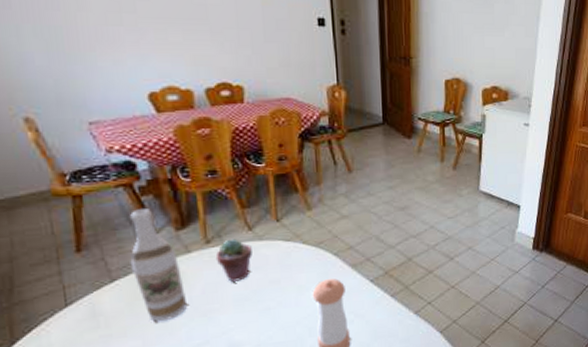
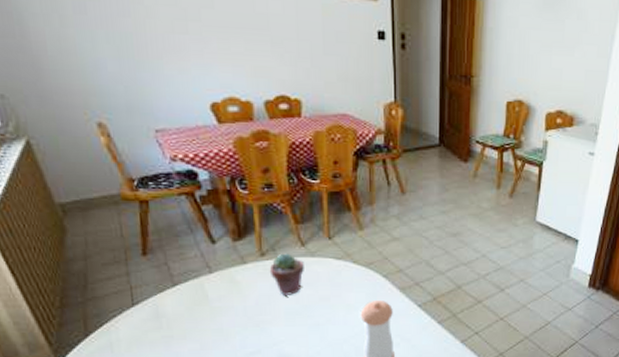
wine bottle: present [130,209,188,323] -> none [190,218,242,328]

